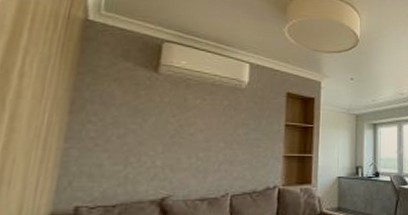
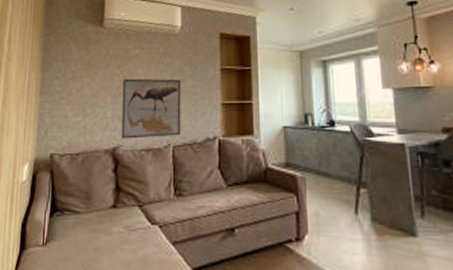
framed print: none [172,128,245,189] -> present [121,78,181,139]

